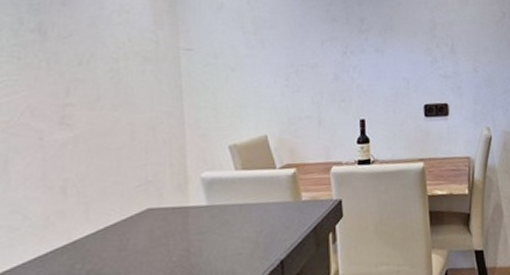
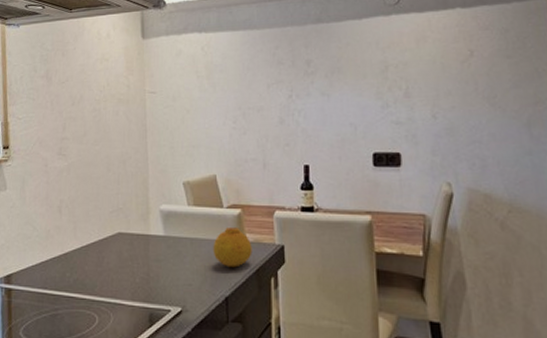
fruit: none [265,187,309,230] -> present [213,228,252,268]

